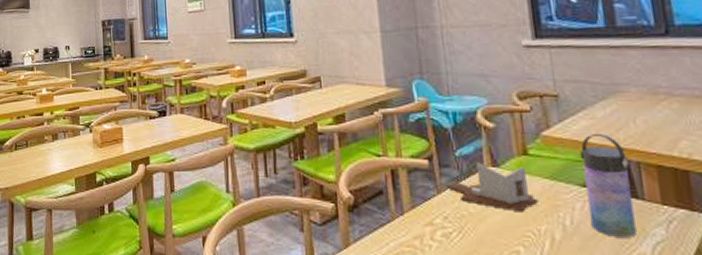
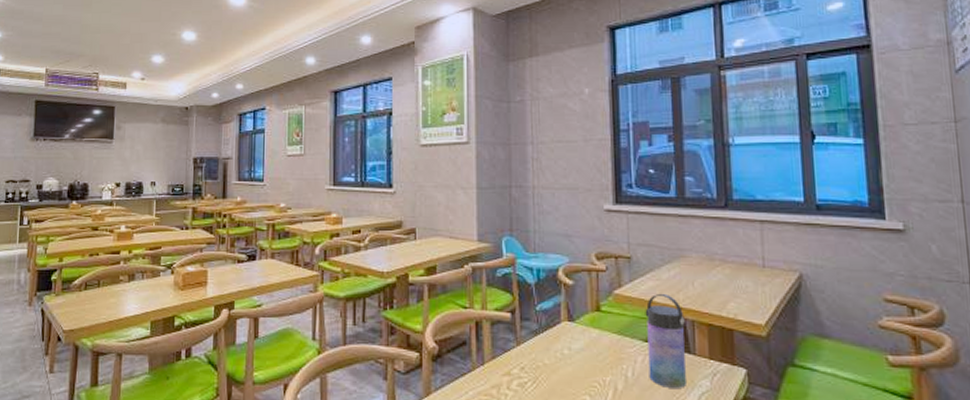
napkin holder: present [446,162,538,213] -> none [525,317,606,364]

